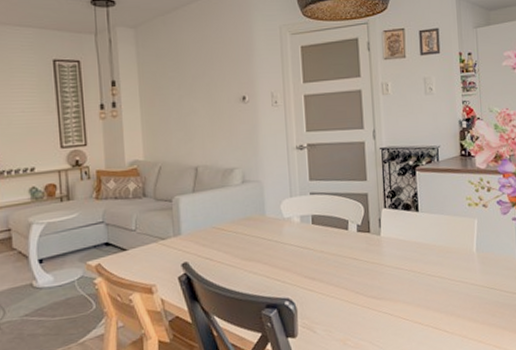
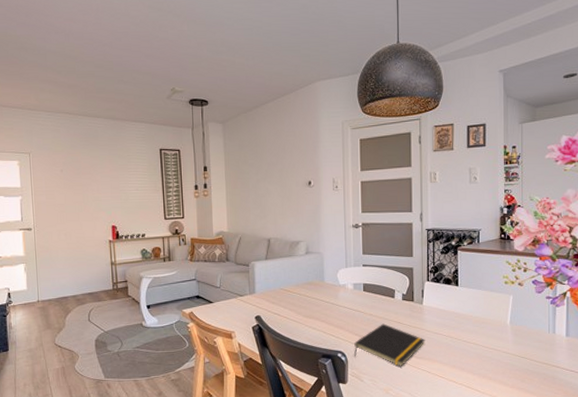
notepad: none [304,261,386,311] -> present [354,323,426,367]

